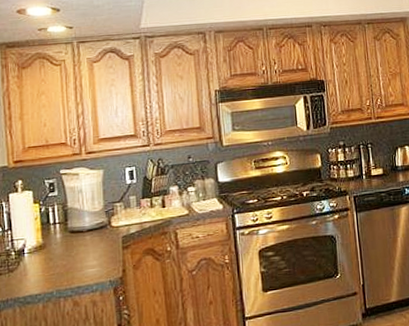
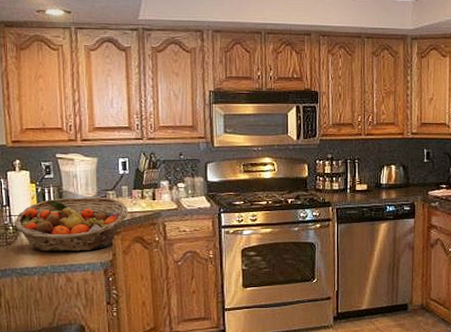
fruit basket: none [16,210,138,276] -> present [13,197,128,252]

